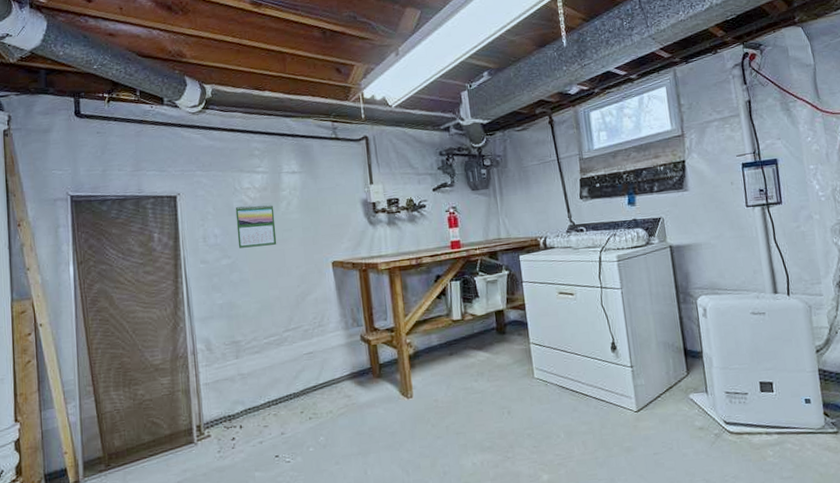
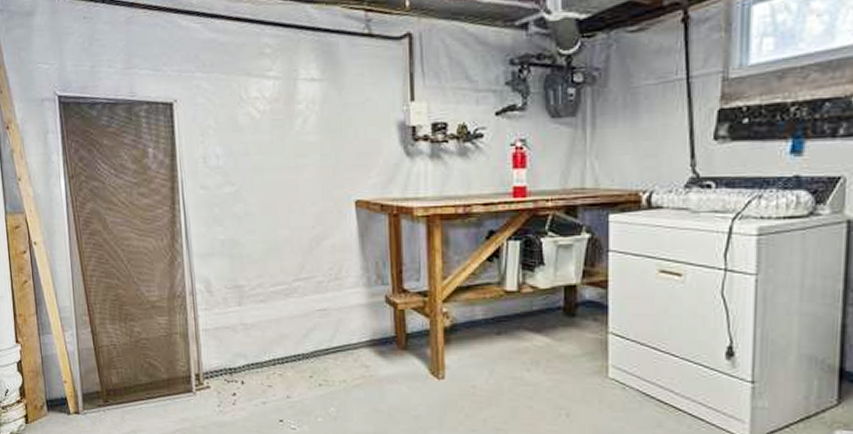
calendar: present [235,204,277,249] -> none [240,119,289,174]

